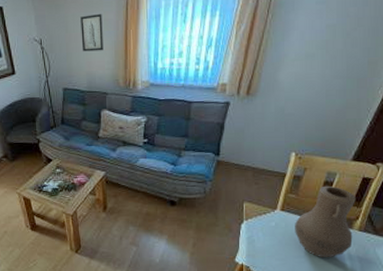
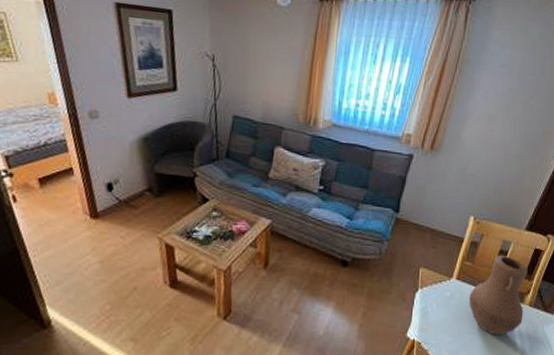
wall art: present [80,14,103,52] -> none [261,37,288,80]

